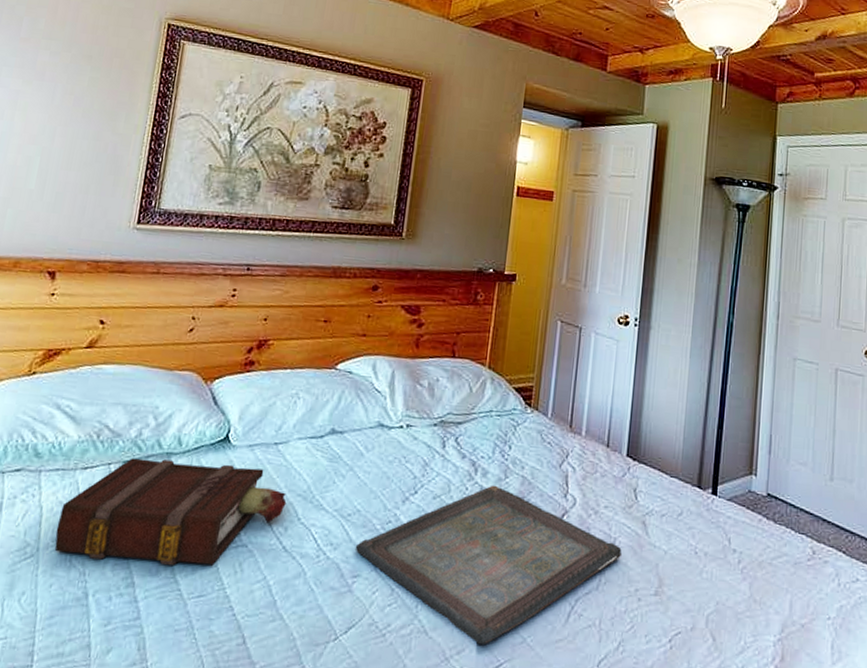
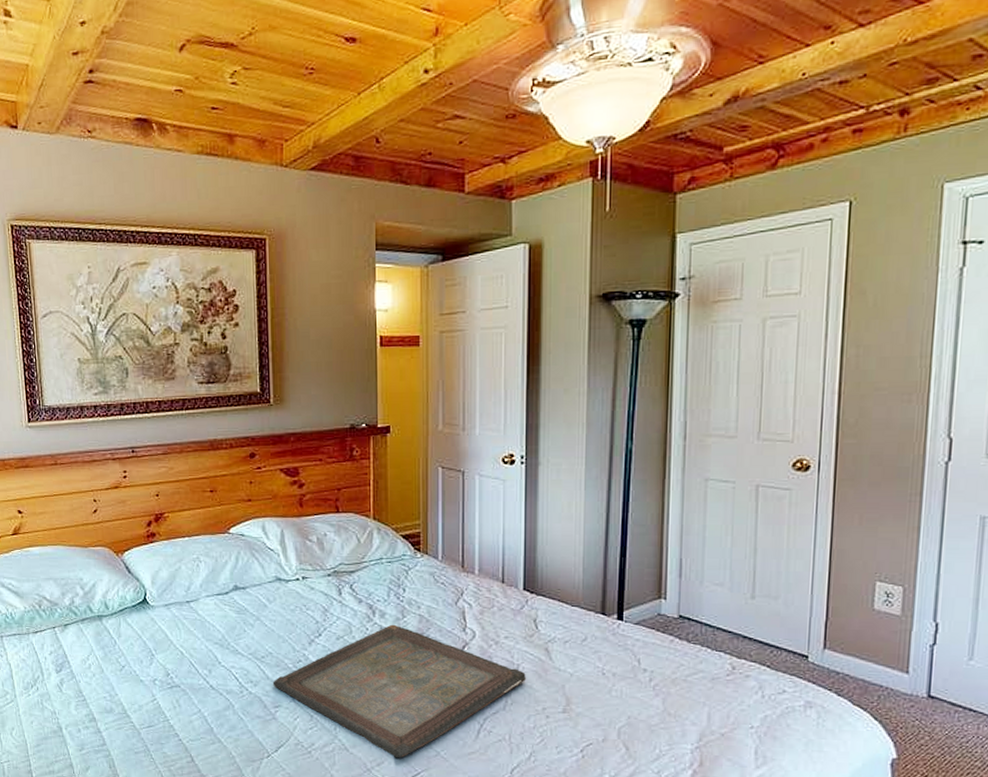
book: present [55,458,287,566] -> none [25,621,206,705]

